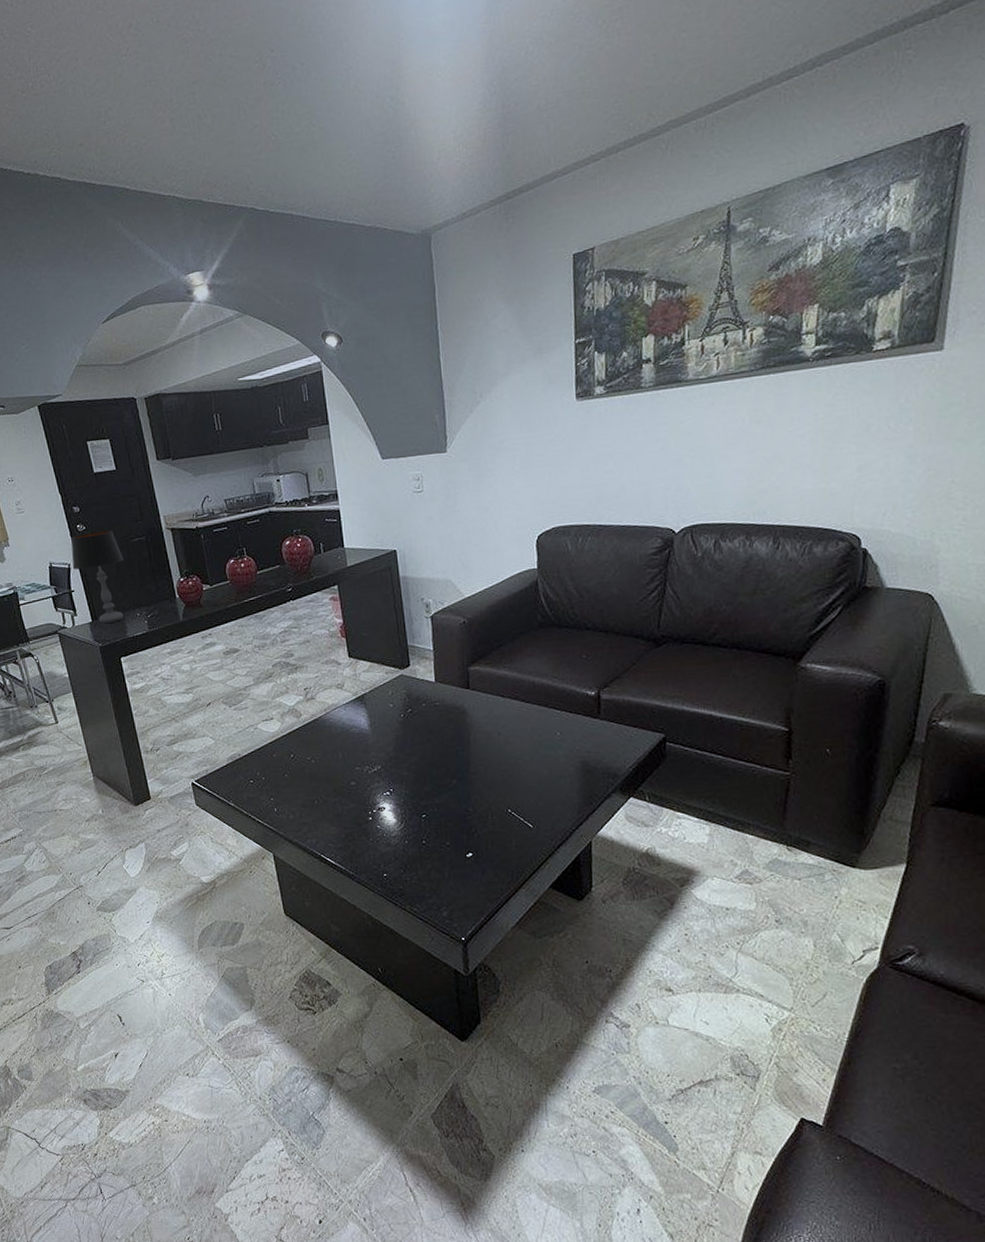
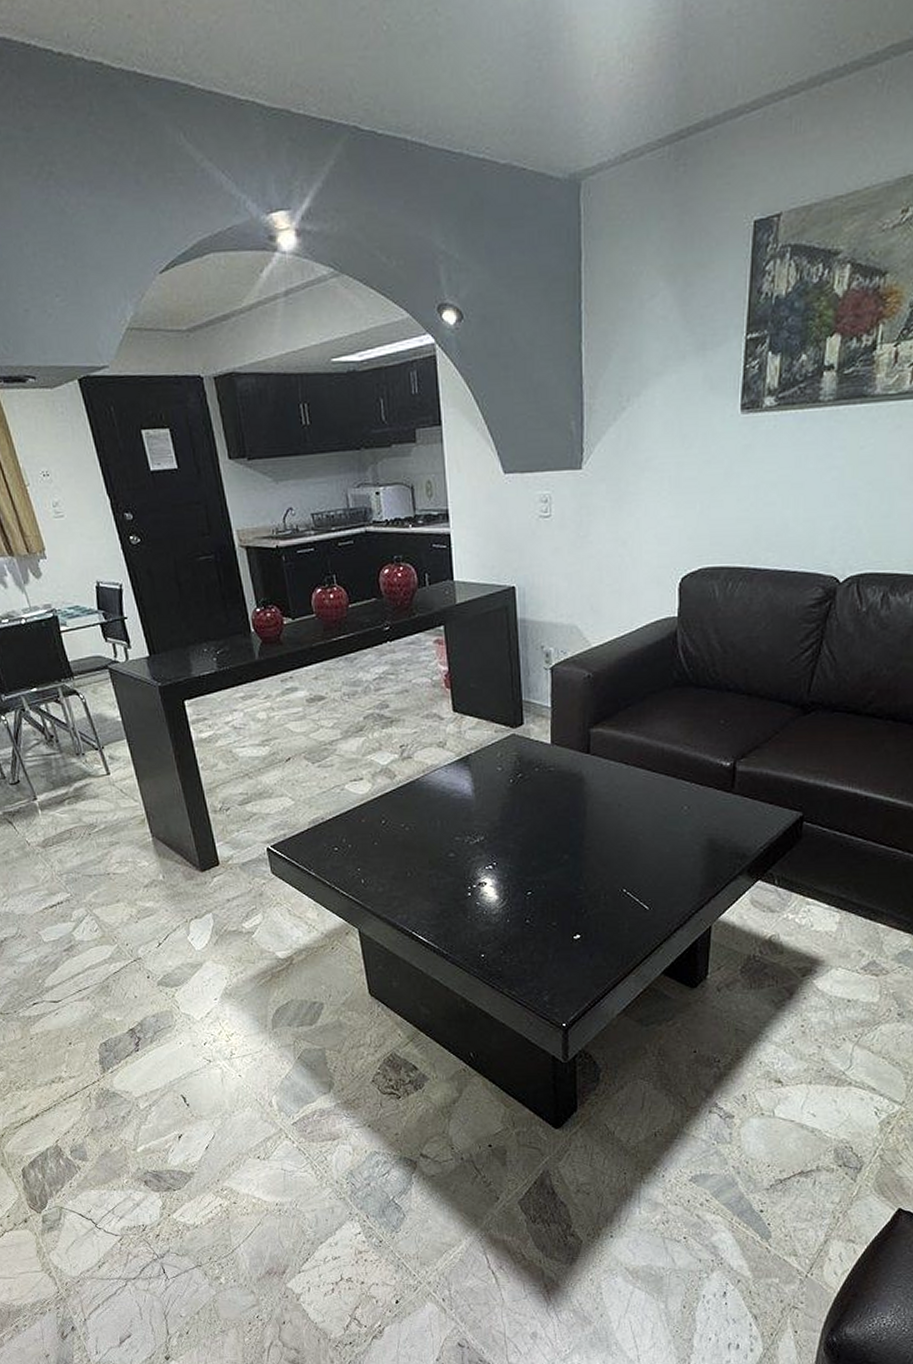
table lamp: present [71,530,124,624] -> none [123,544,188,660]

